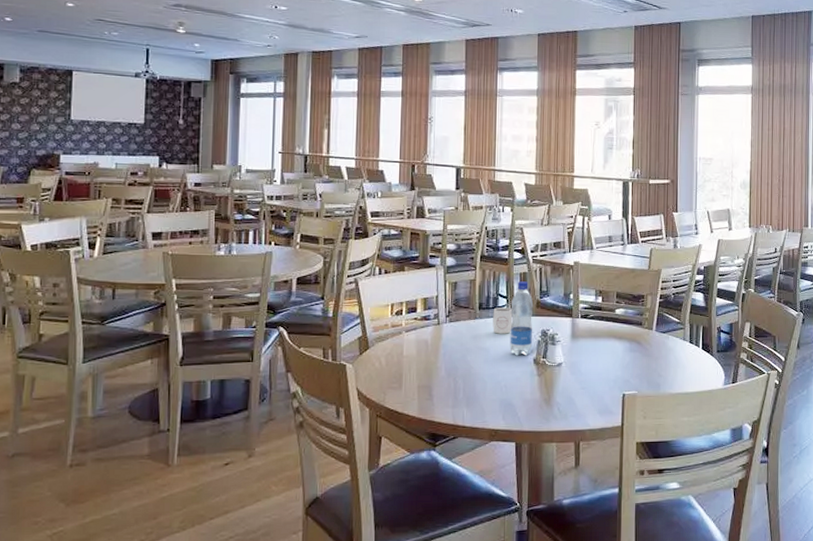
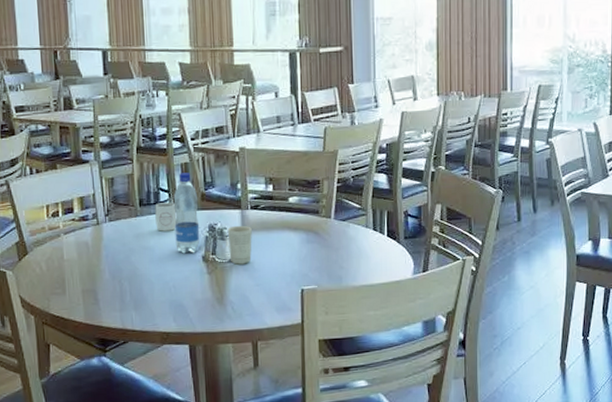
cup: none [558,332,581,368] -> present [227,225,252,265]

